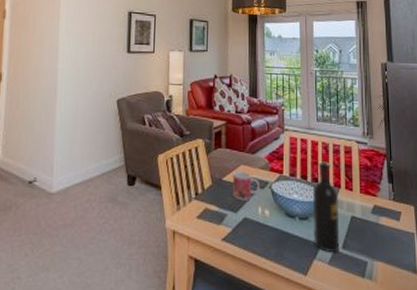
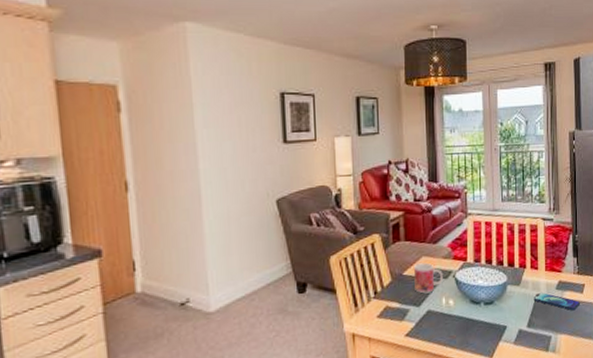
wine bottle: present [312,160,340,253] -> none [497,242,525,333]
smartphone: none [348,215,397,238] -> present [533,292,580,311]

